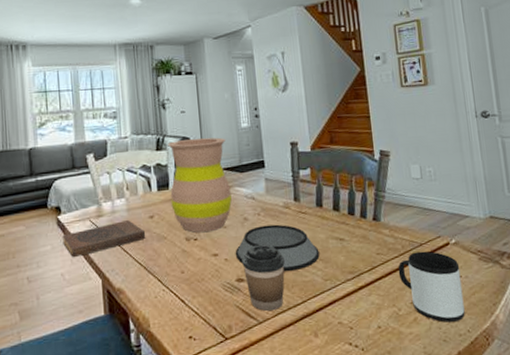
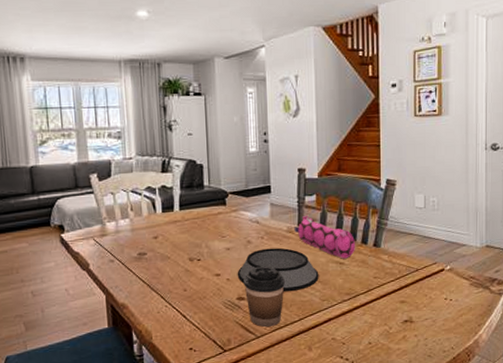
book: present [62,220,146,258] -> none [66,240,150,275]
vase: present [168,137,232,233] -> none [173,161,236,254]
pencil case: none [290,189,355,235] -> present [294,215,356,259]
mug: present [398,251,465,323] -> none [393,276,451,340]

